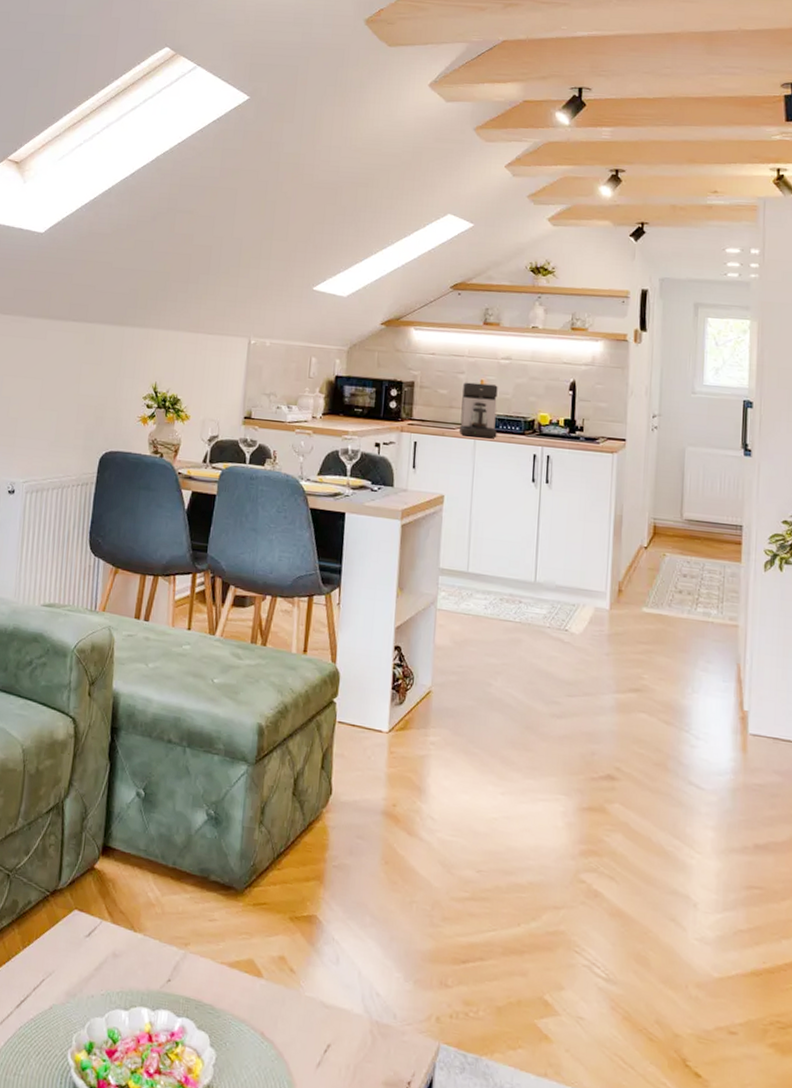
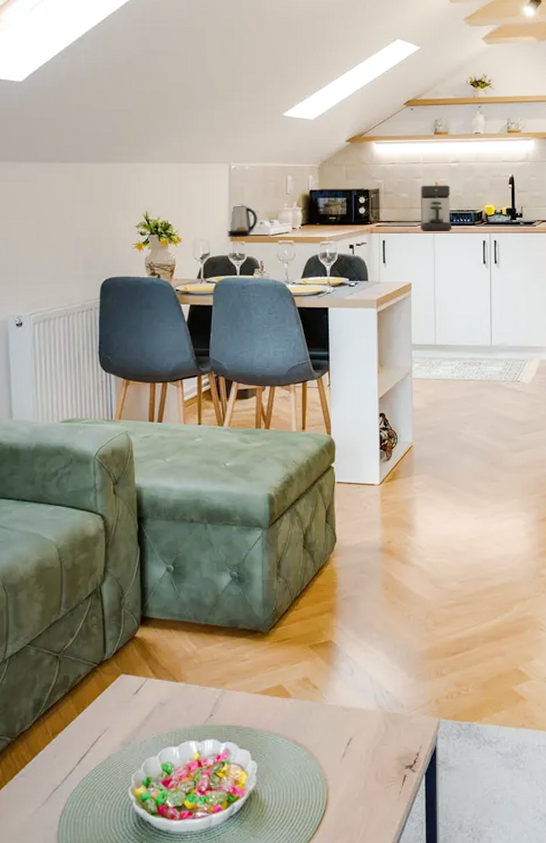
kettle: none [239,383,274,423] -> present [227,204,257,238]

